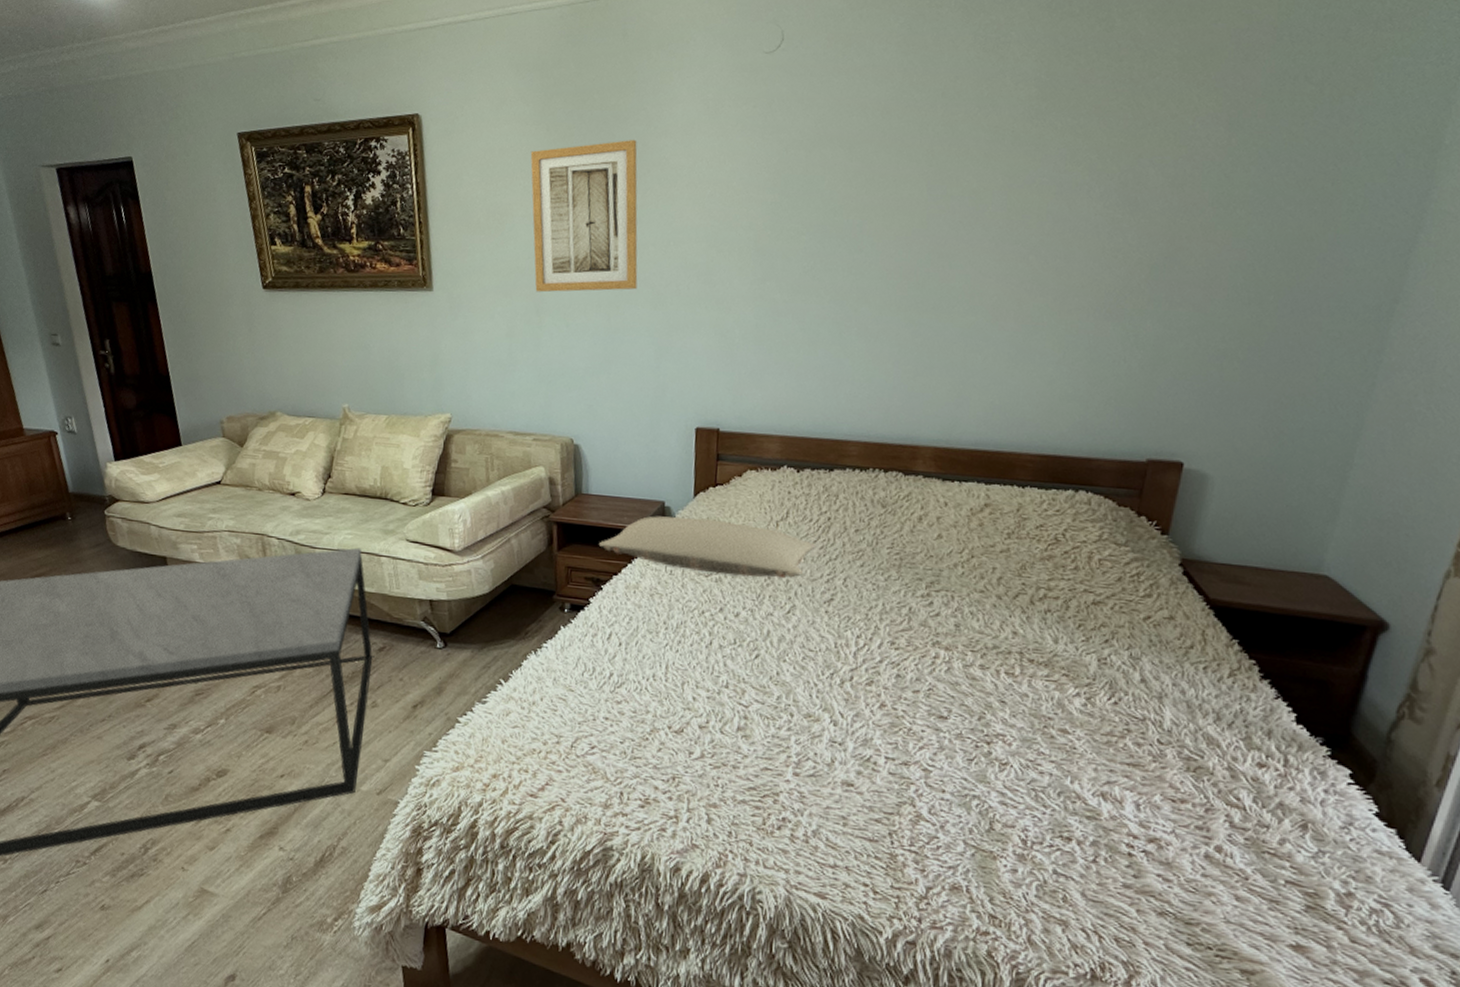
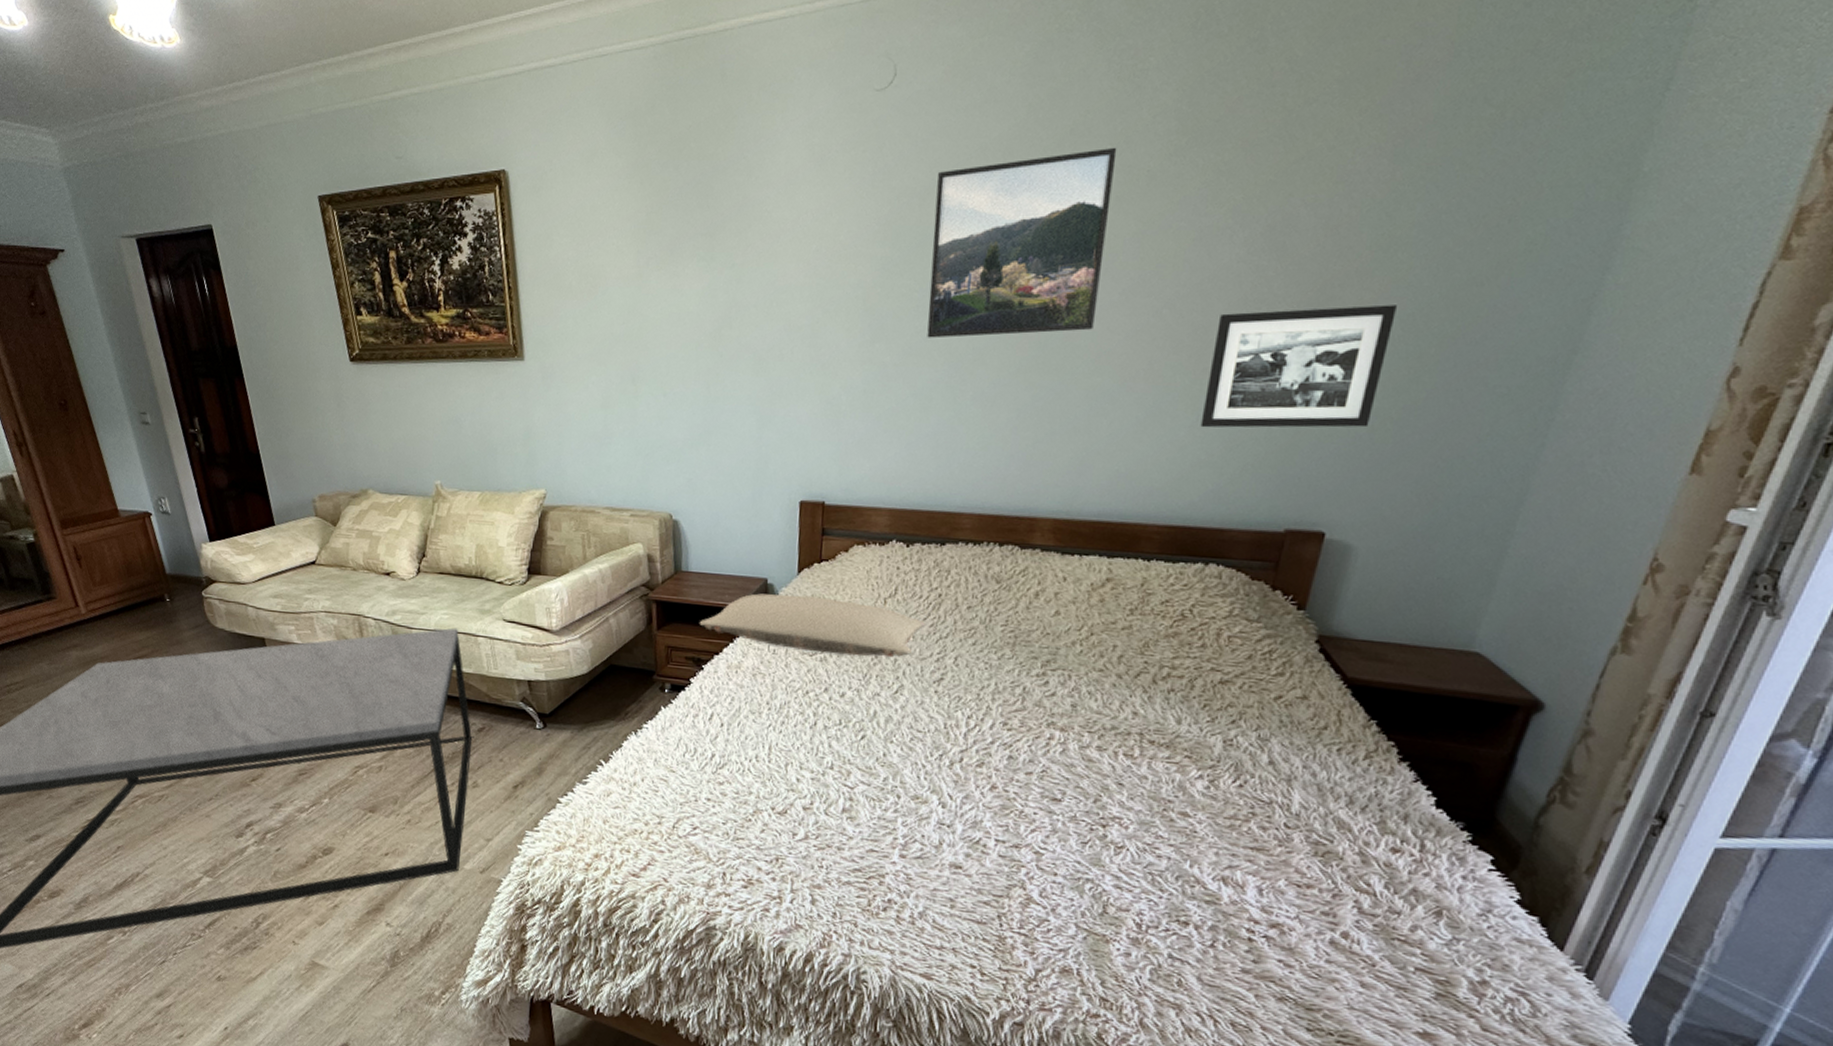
wall art: present [530,139,638,293] -> none [623,191,739,360]
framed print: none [814,109,984,278] -> present [927,147,1117,339]
picture frame: none [1067,255,1238,366] -> present [1200,304,1397,428]

